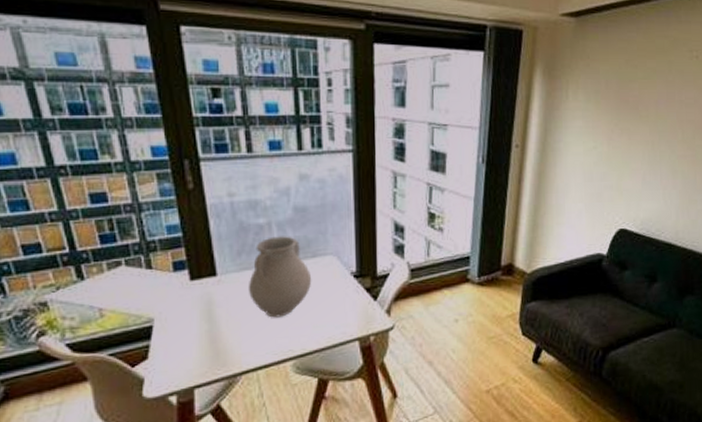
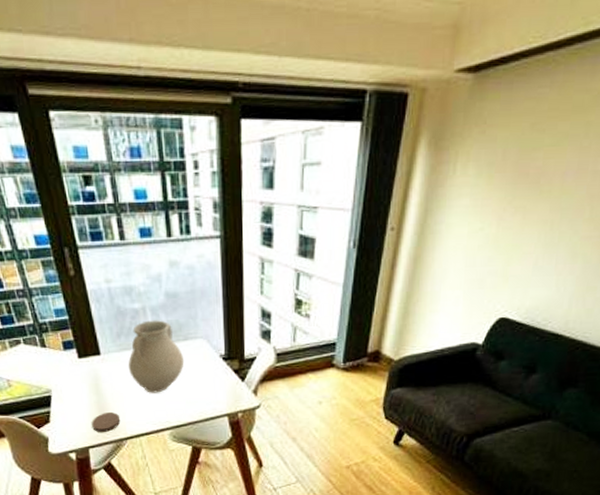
coaster: none [200,342,235,368] -> present [92,412,121,432]

